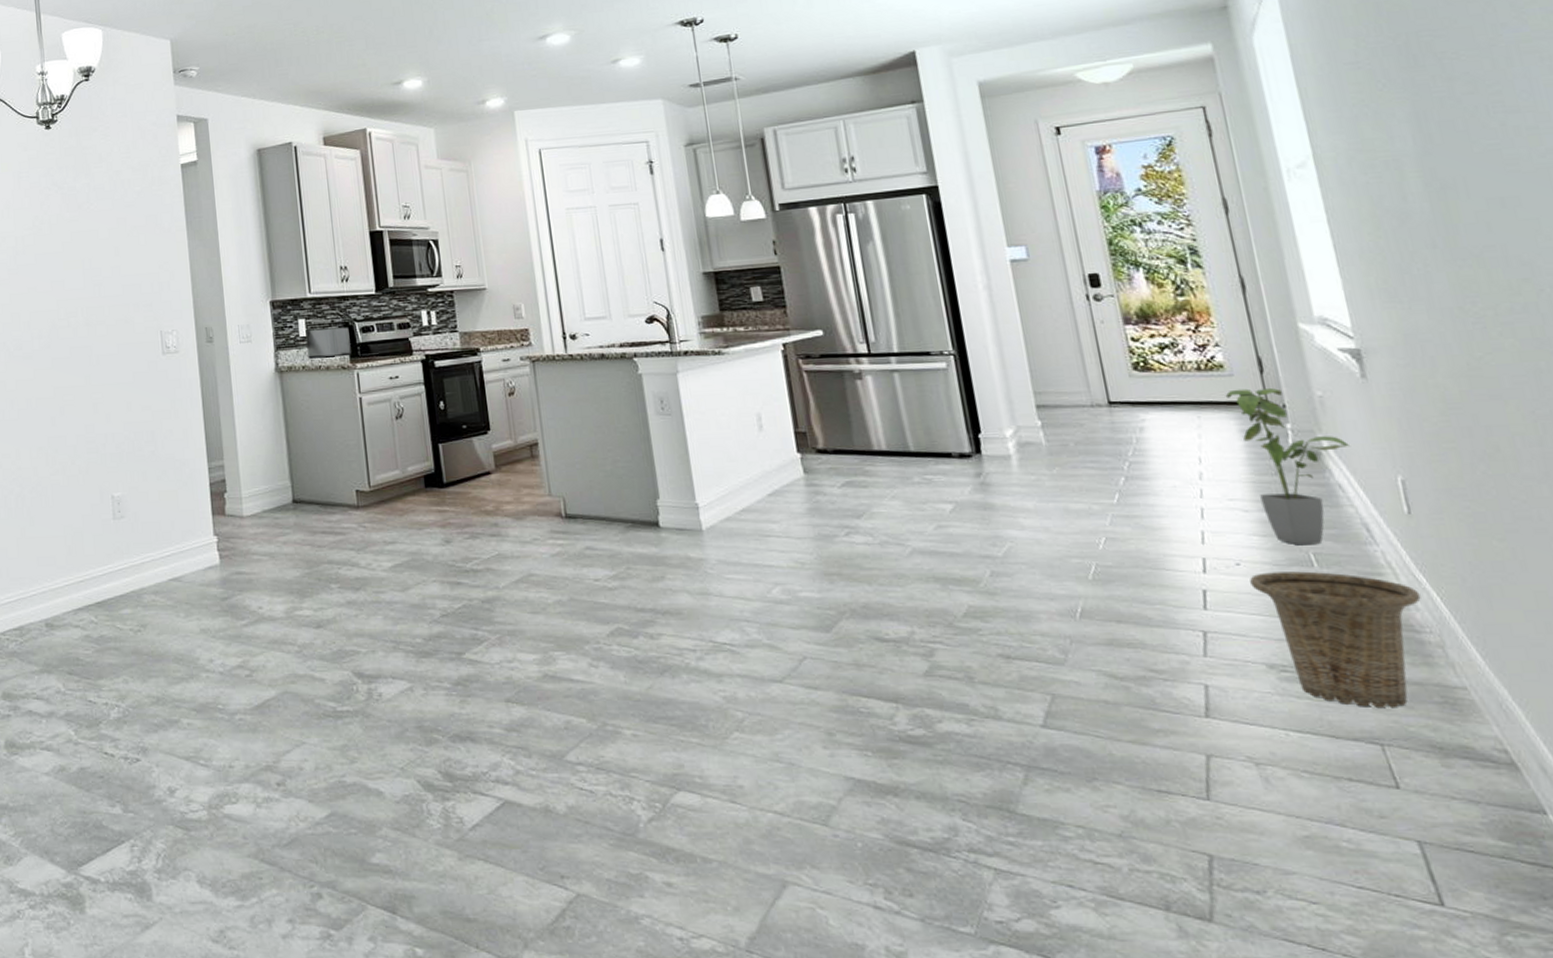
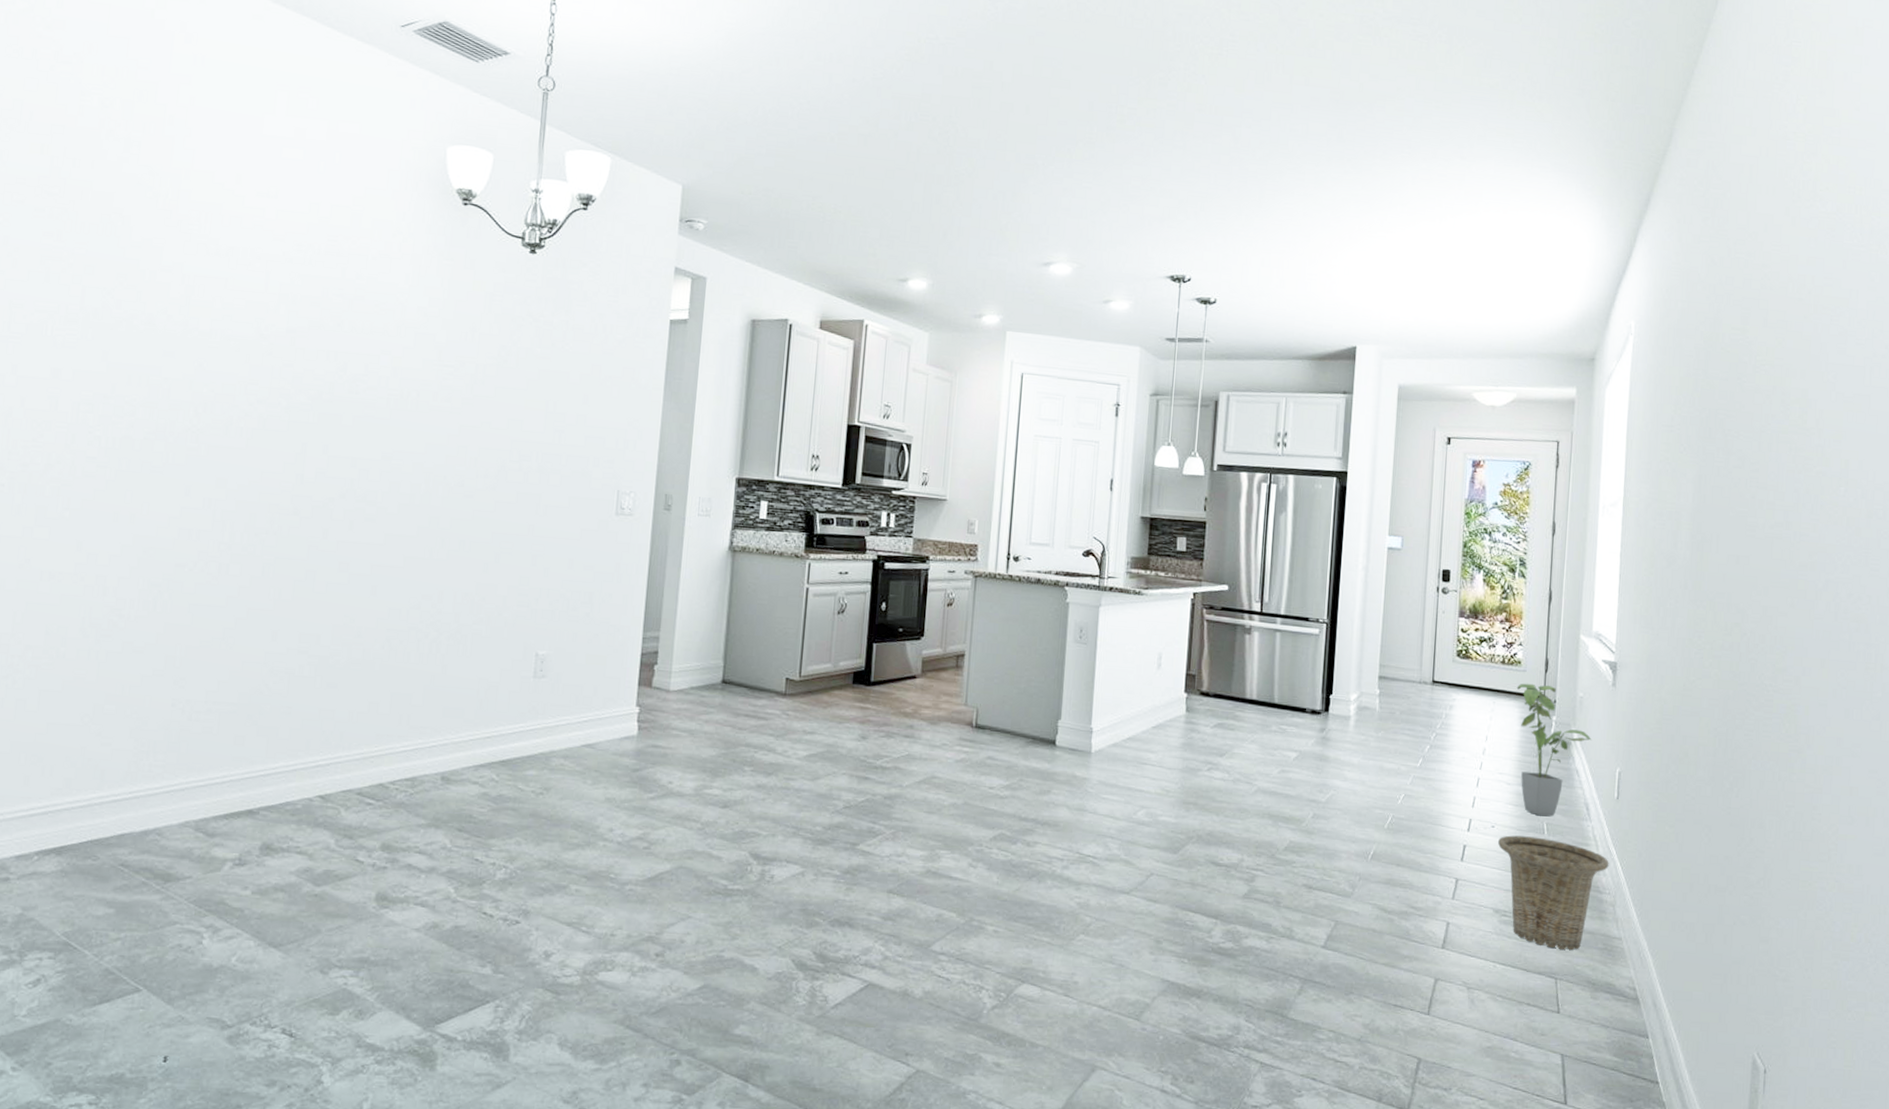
toaster: present [305,327,352,359] -> none [764,513,809,546]

